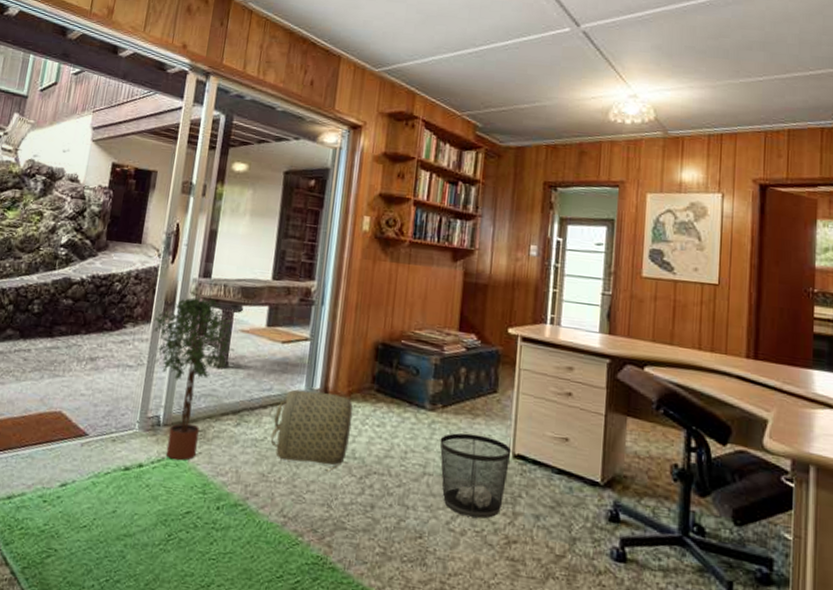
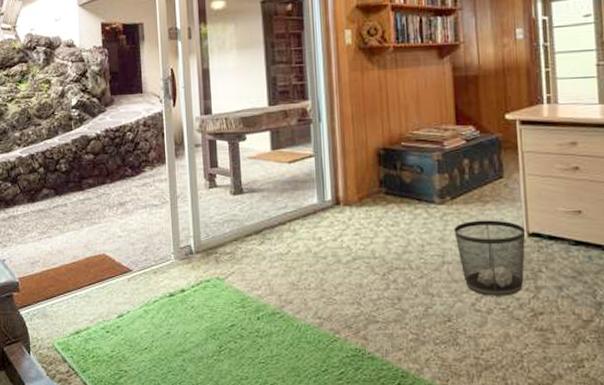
potted tree: present [154,295,235,460] -> none [168,132,246,282]
basket: present [270,382,354,472] -> none [294,192,367,273]

